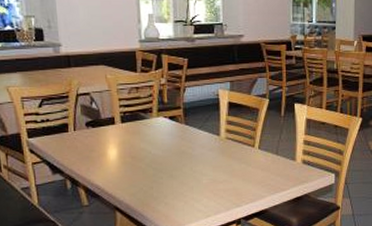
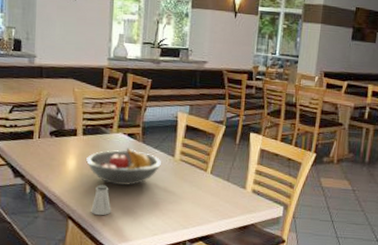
fruit bowl: none [128,131,207,170] -> present [86,147,161,185]
saltshaker: none [138,171,160,204] -> present [91,184,111,216]

